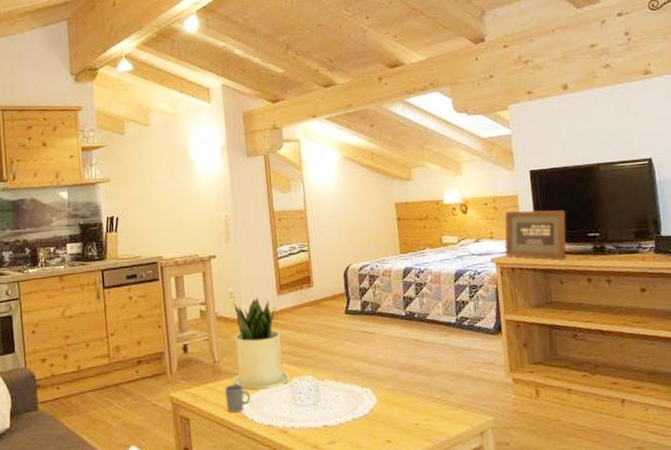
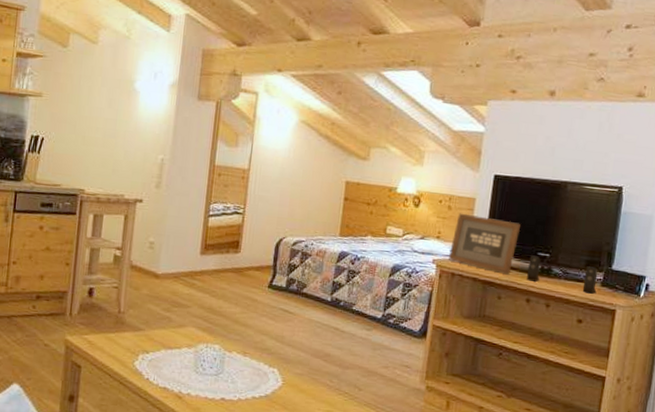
mug: present [224,384,251,413] -> none [123,339,151,369]
planter: present [232,297,290,390] -> none [135,252,197,351]
speaker: none [581,237,652,263] -> present [527,255,598,294]

